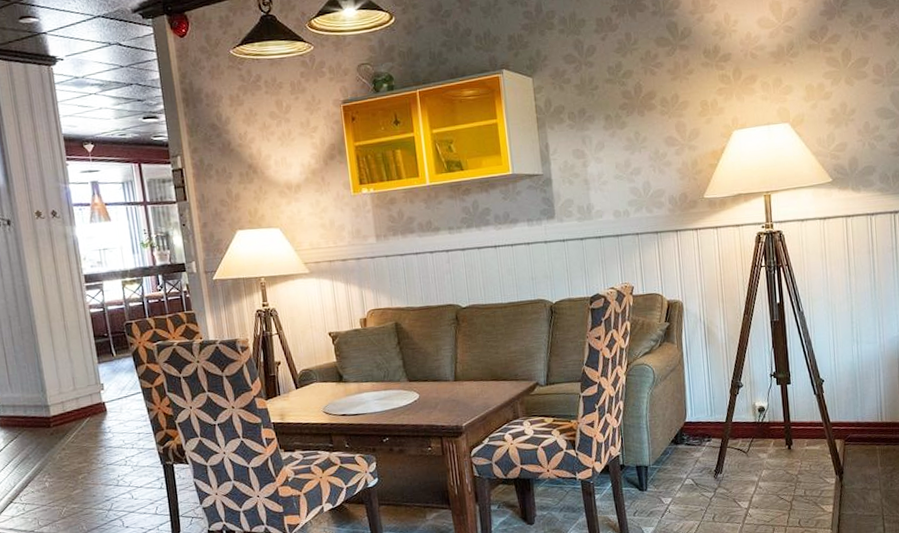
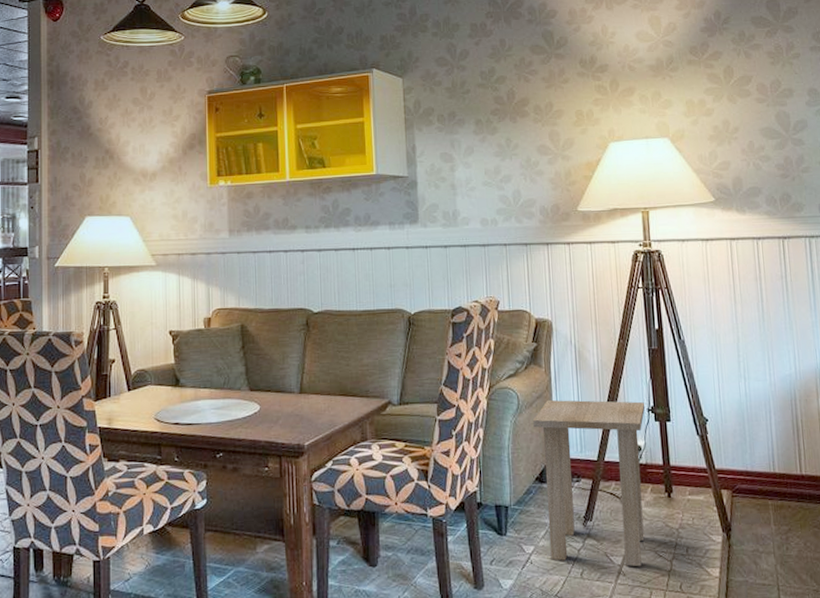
side table: none [667,368,768,509] -> present [532,399,645,567]

